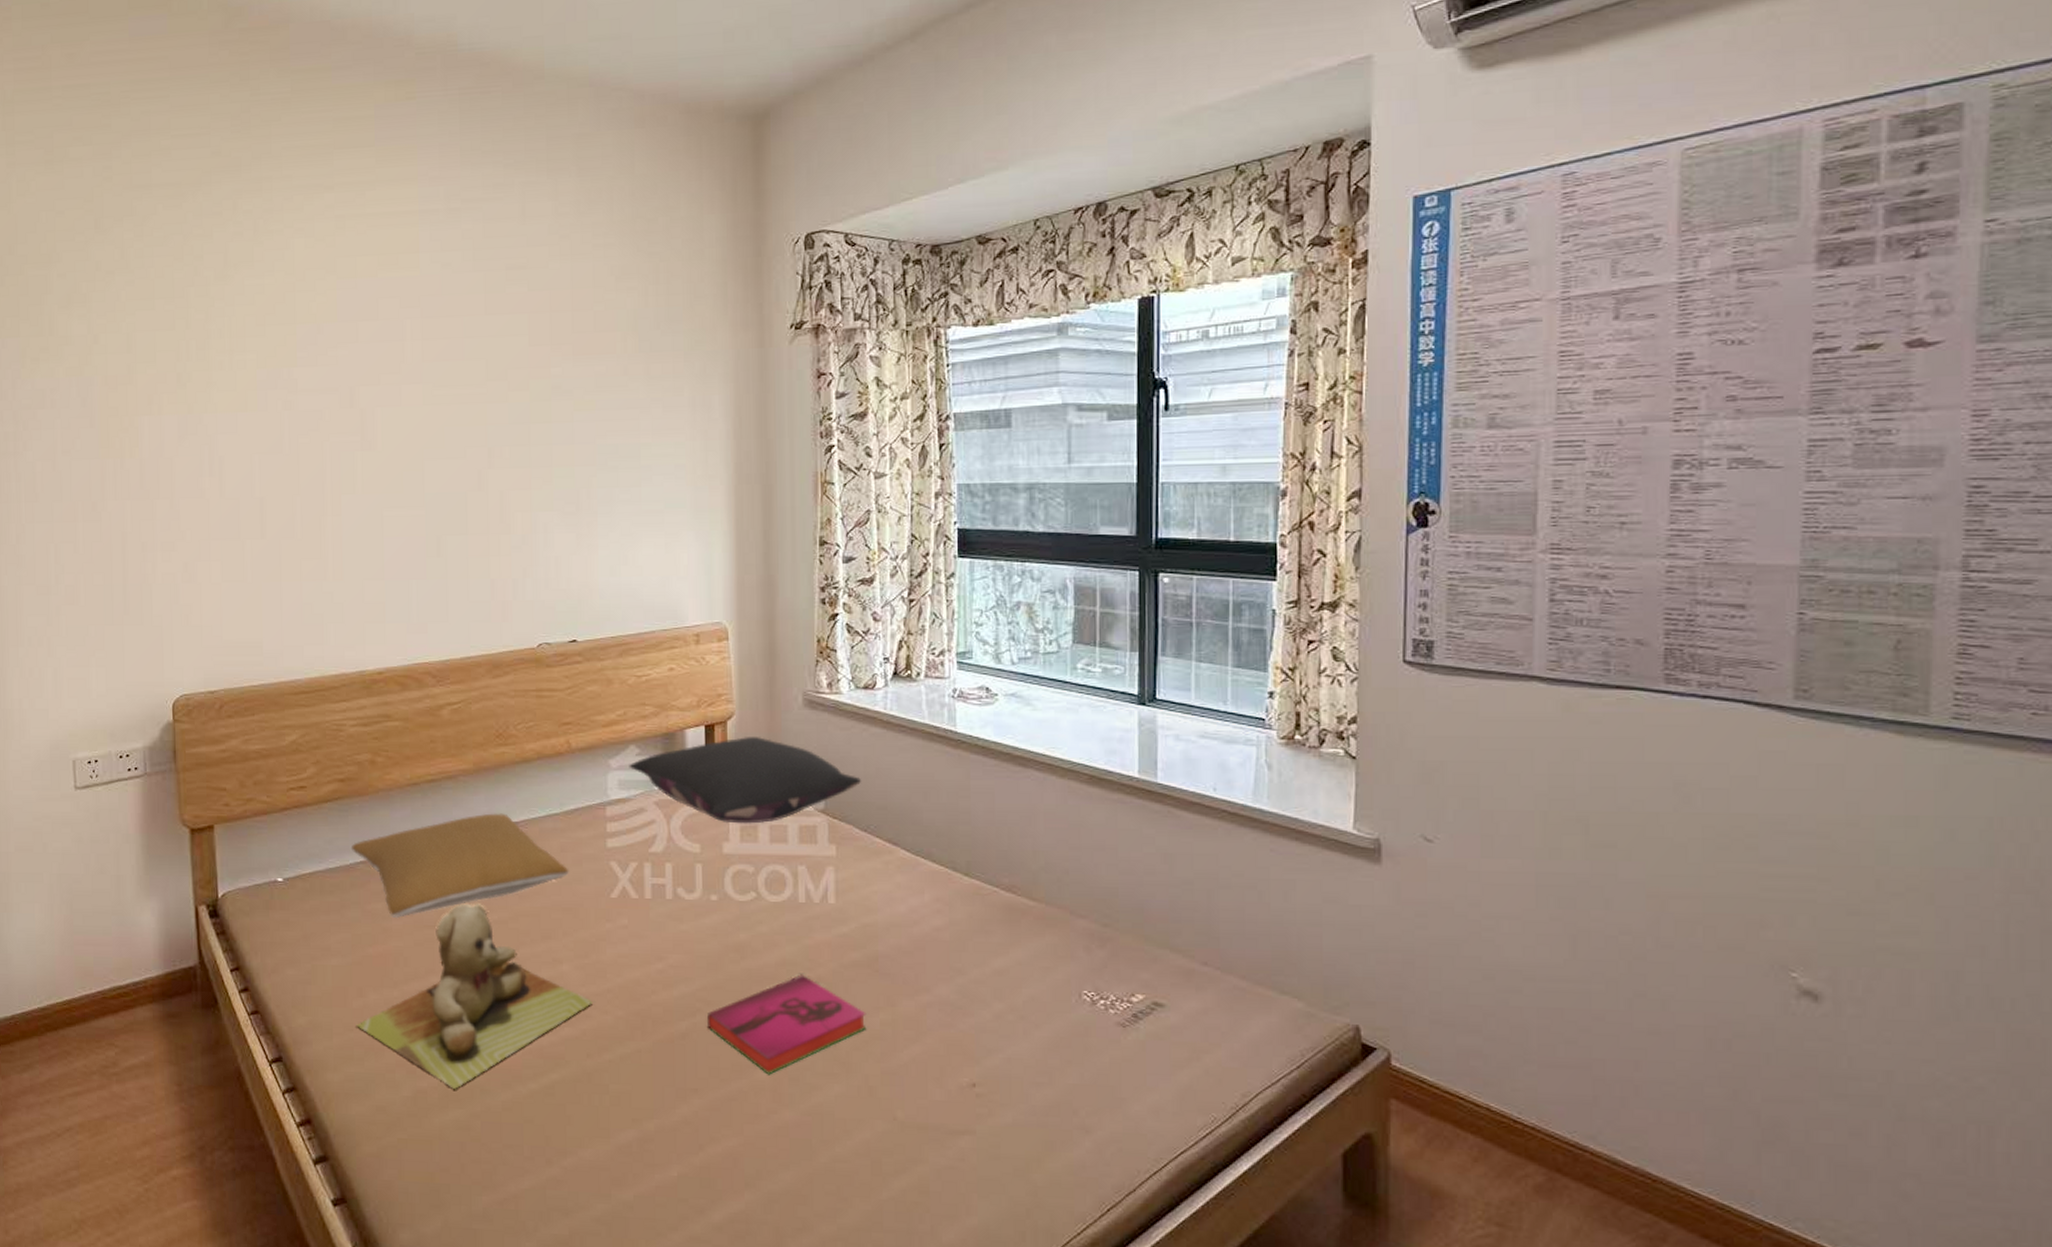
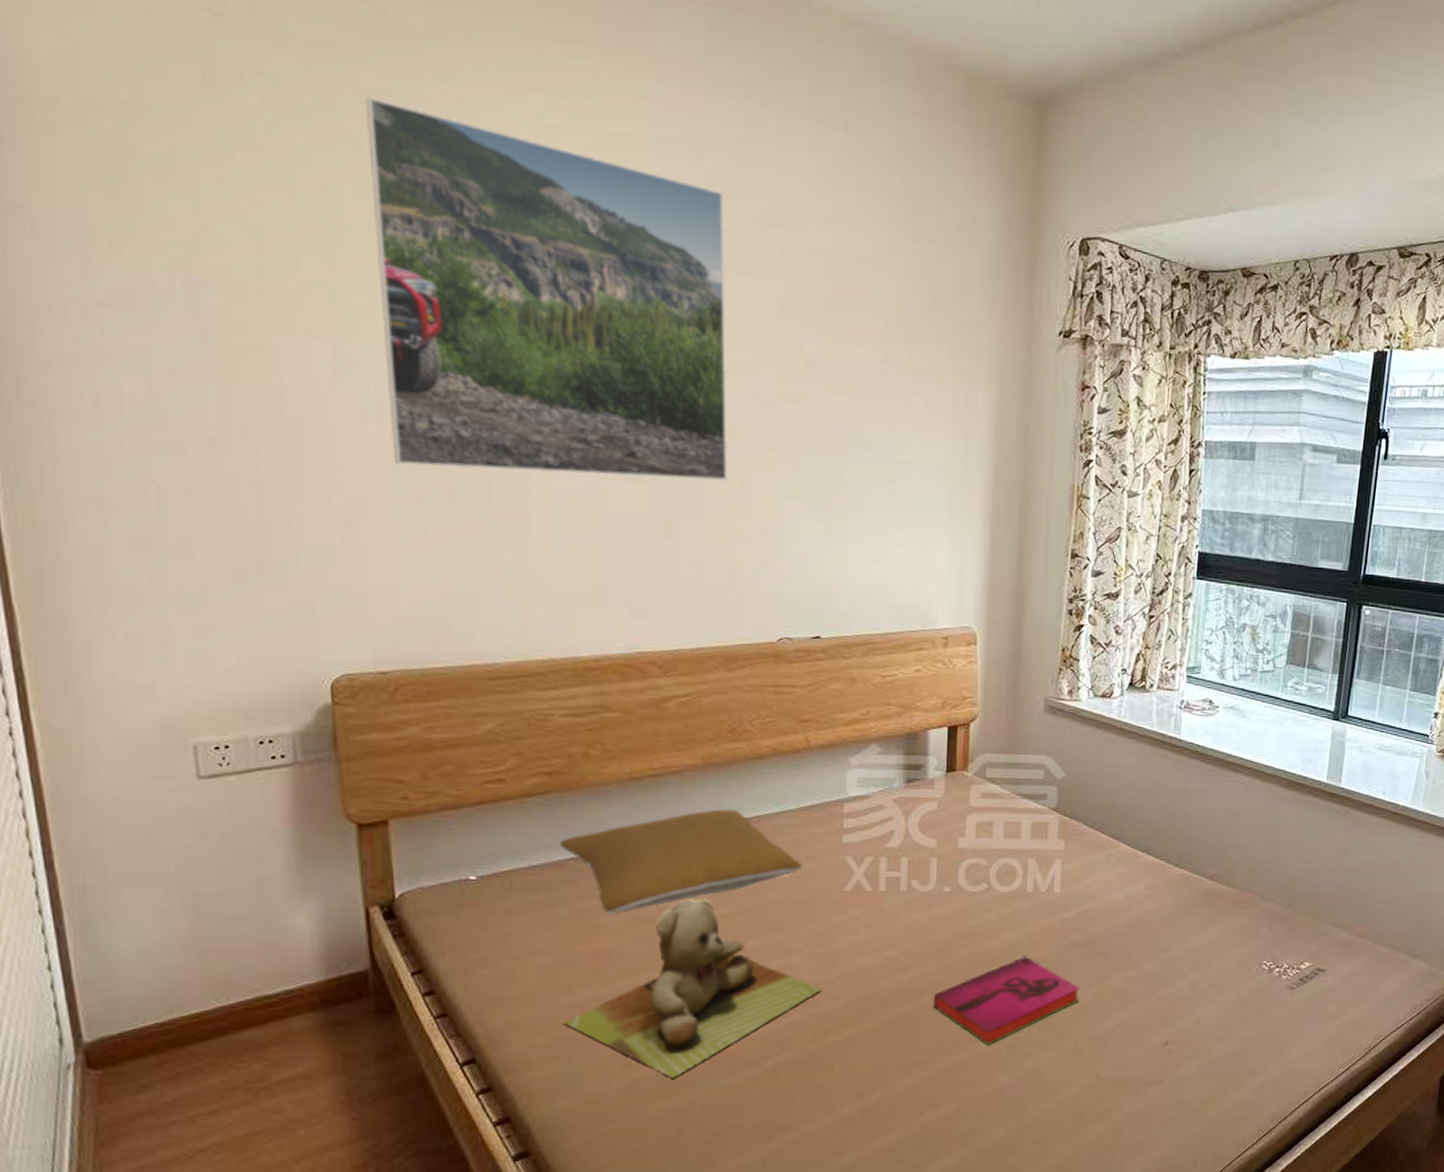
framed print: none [205,218,489,511] -> present [366,97,728,482]
pillow: present [629,737,861,824] -> none [869,739,1092,821]

